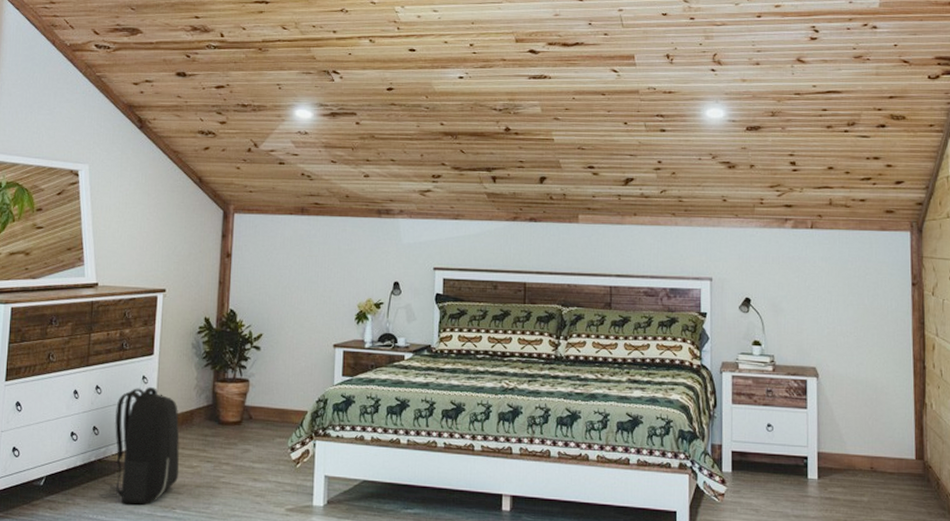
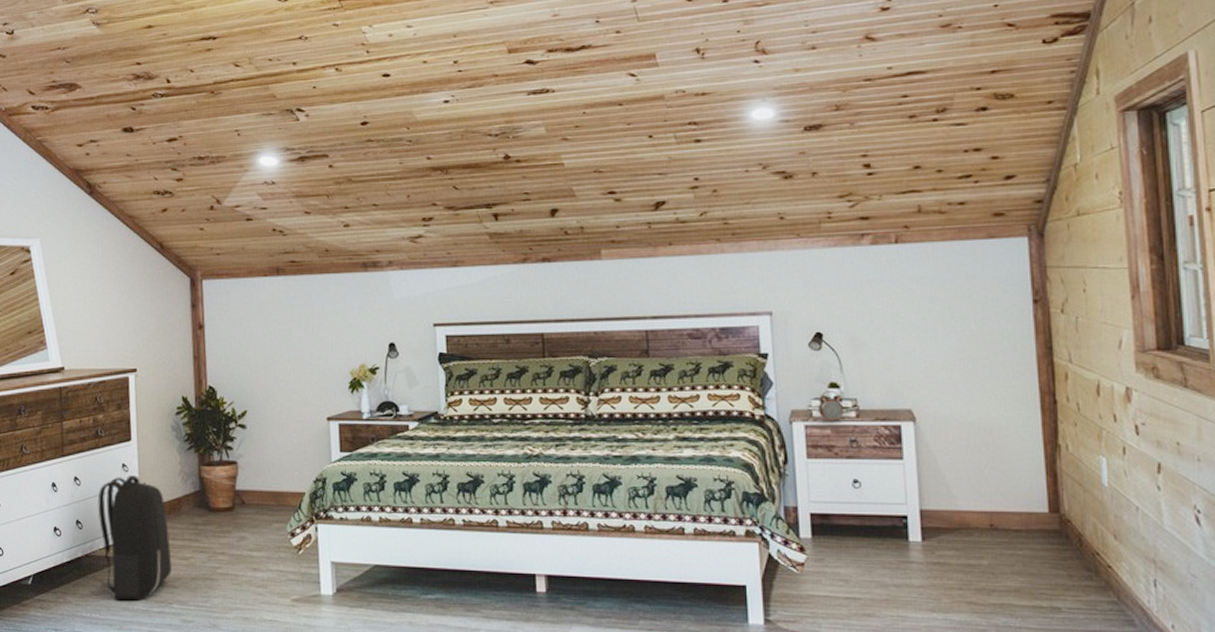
alarm clock: none [744,348,764,374] -> present [818,391,844,422]

